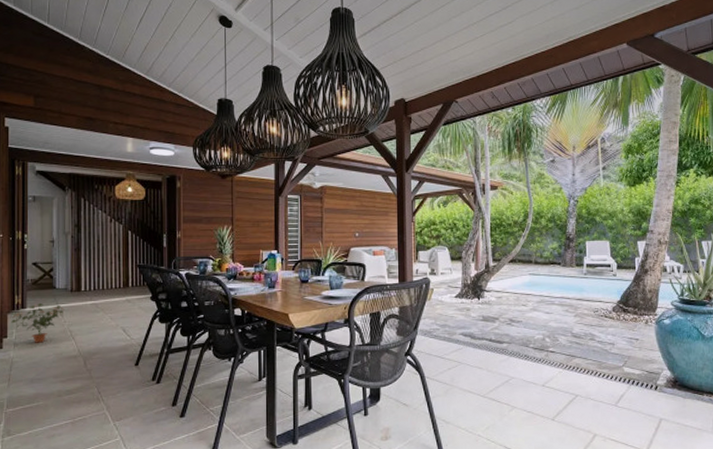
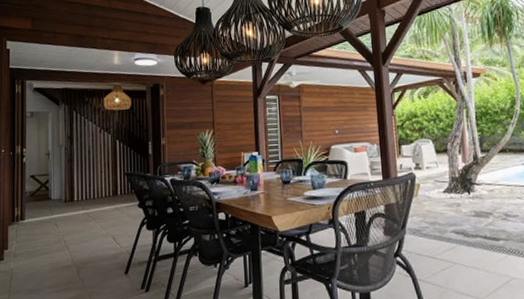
potted plant: present [11,302,65,343] -> none [11,213,59,254]

